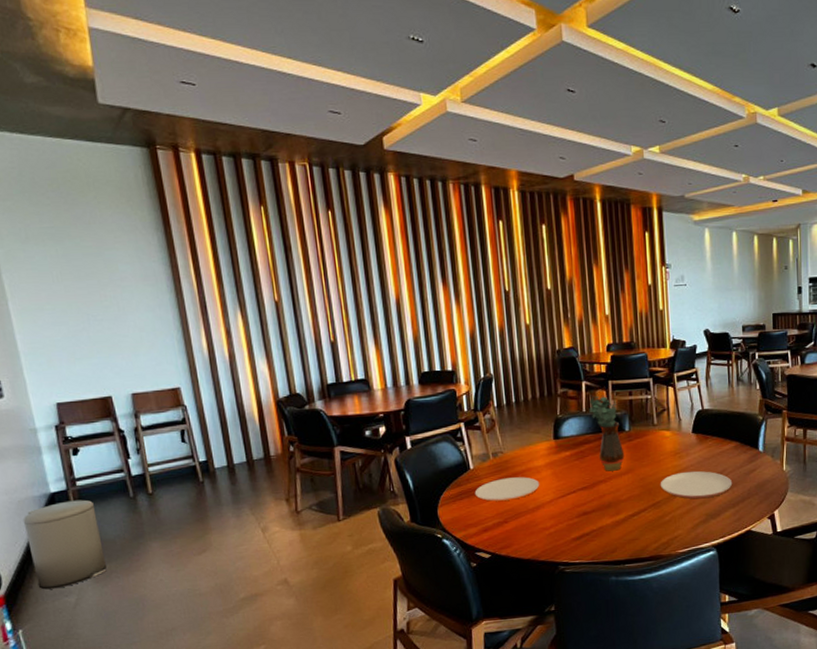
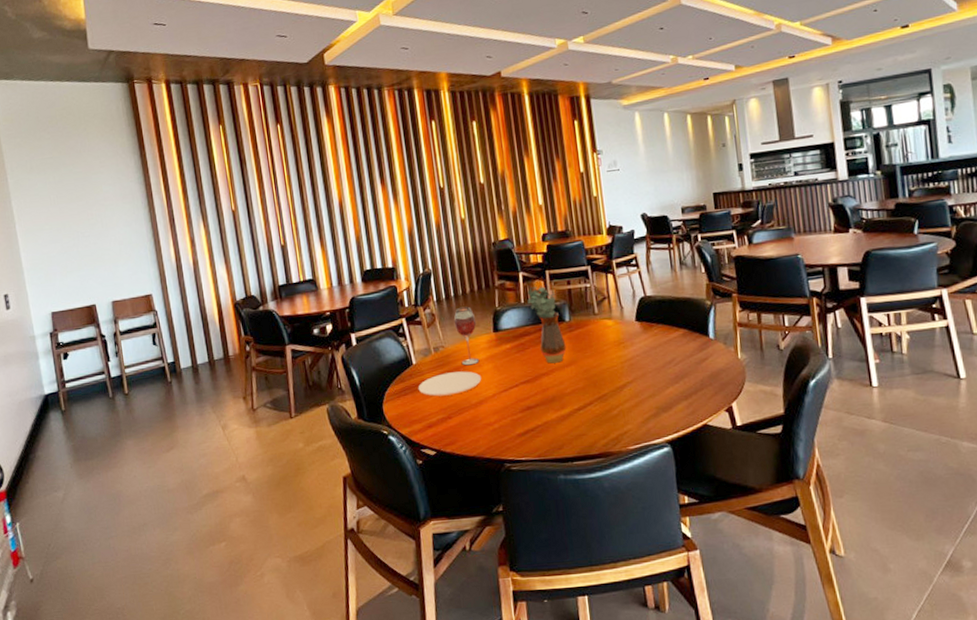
pedal bin: present [22,500,107,590] -> none [22,400,90,485]
wineglass: none [514,413,539,472] -> present [453,306,480,366]
plate: present [660,471,733,499] -> none [605,361,683,392]

